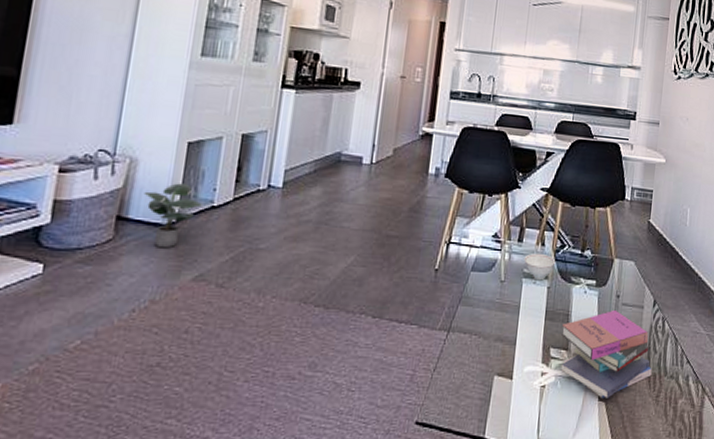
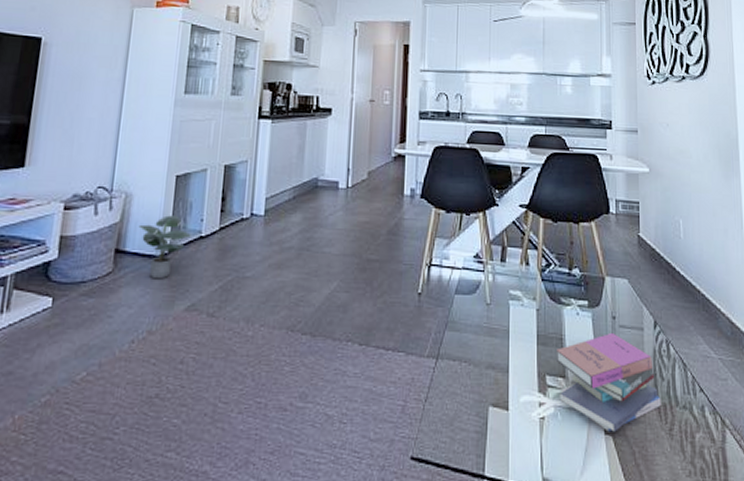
bowl: present [524,253,556,281] -> none [509,273,543,303]

